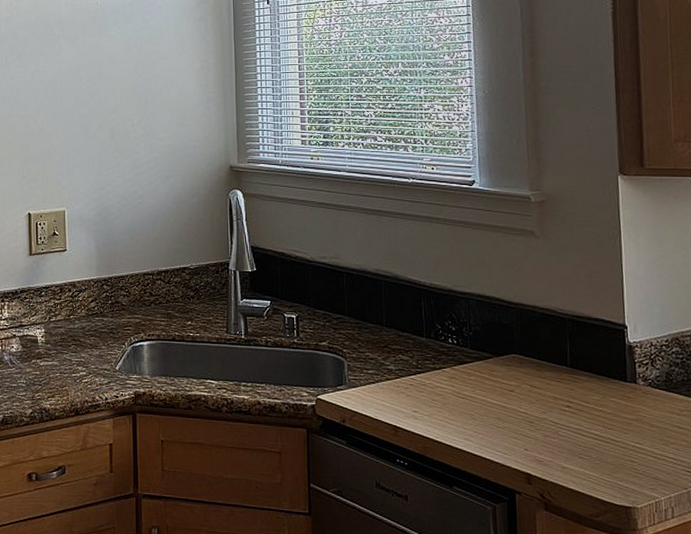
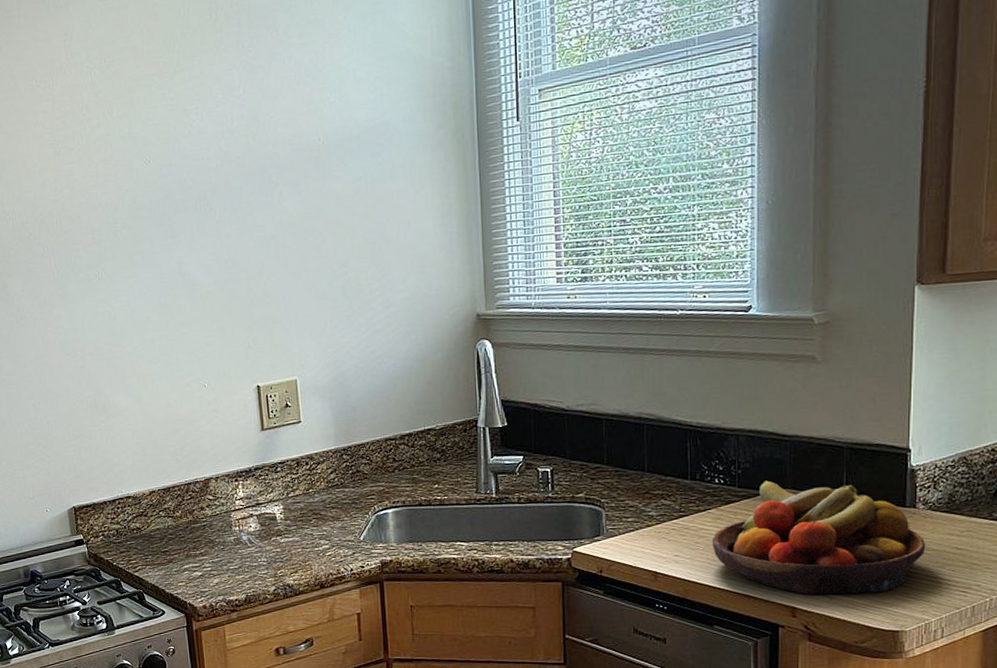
fruit bowl: none [448,344,650,466] -> present [712,480,926,595]

